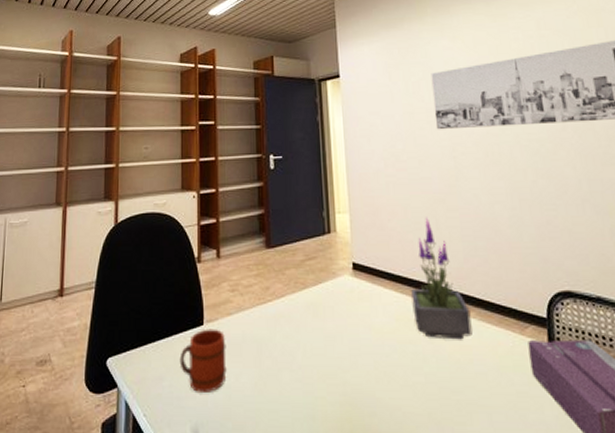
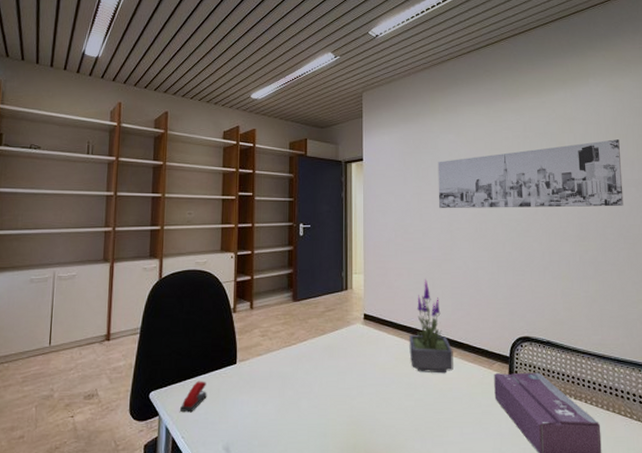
stapler: none [140,345,171,385] -> present [179,381,207,413]
mug: present [179,329,227,392] -> none [214,367,256,418]

